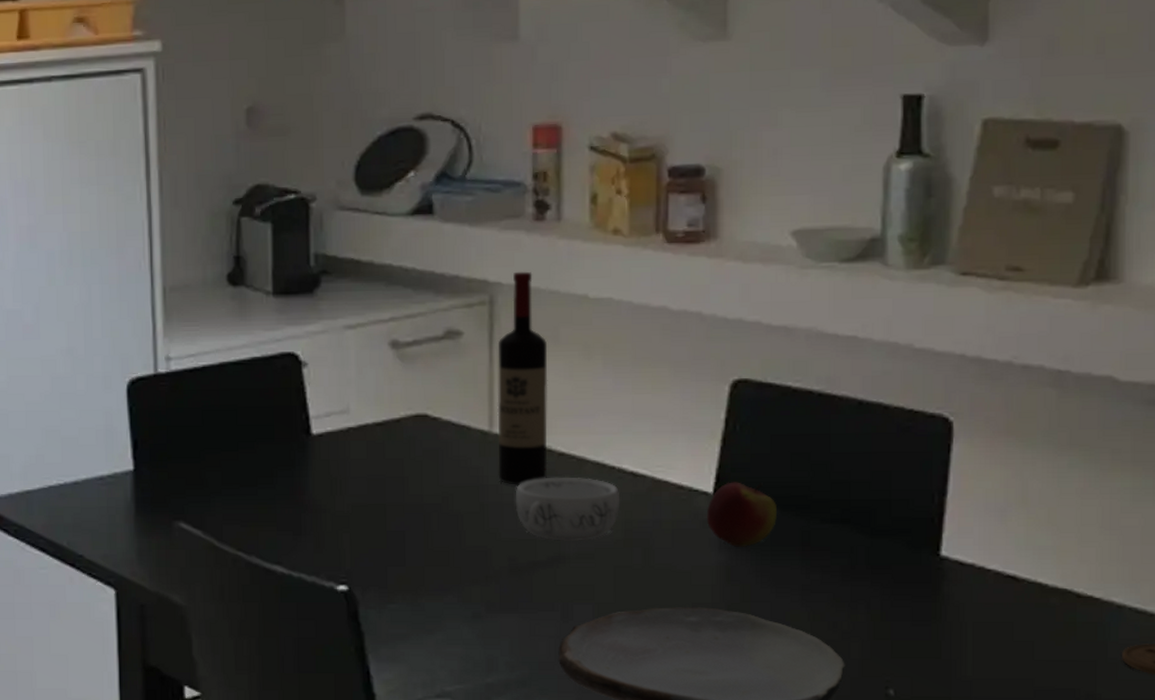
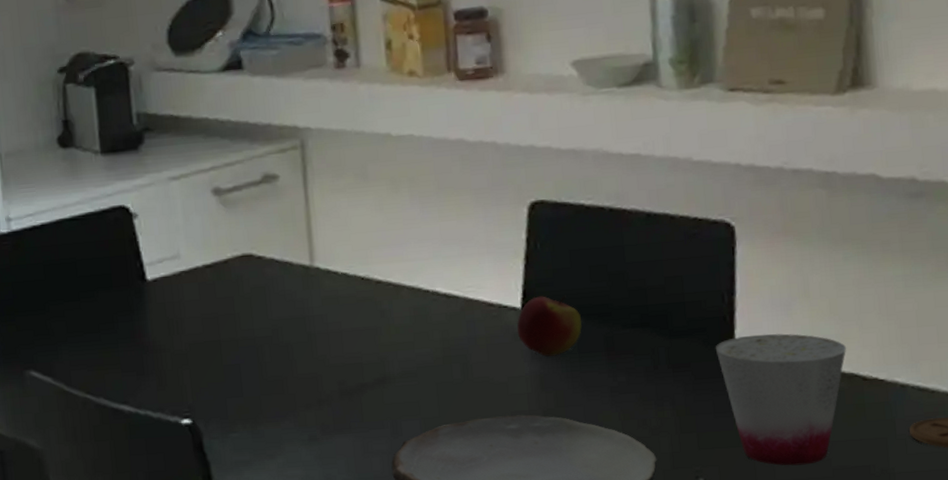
wine bottle: present [497,271,548,485] -> none [311,115,367,314]
decorative bowl: present [515,477,620,542] -> none [339,302,437,364]
cup: none [919,540,1063,683] -> present [715,333,847,466]

